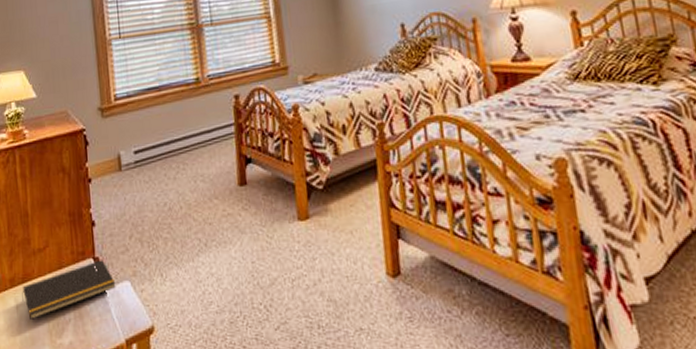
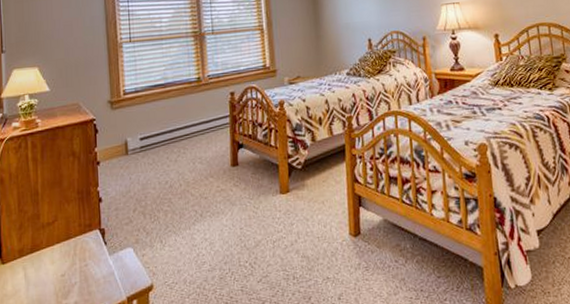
notepad: present [22,260,116,320] -> none [30,230,120,284]

